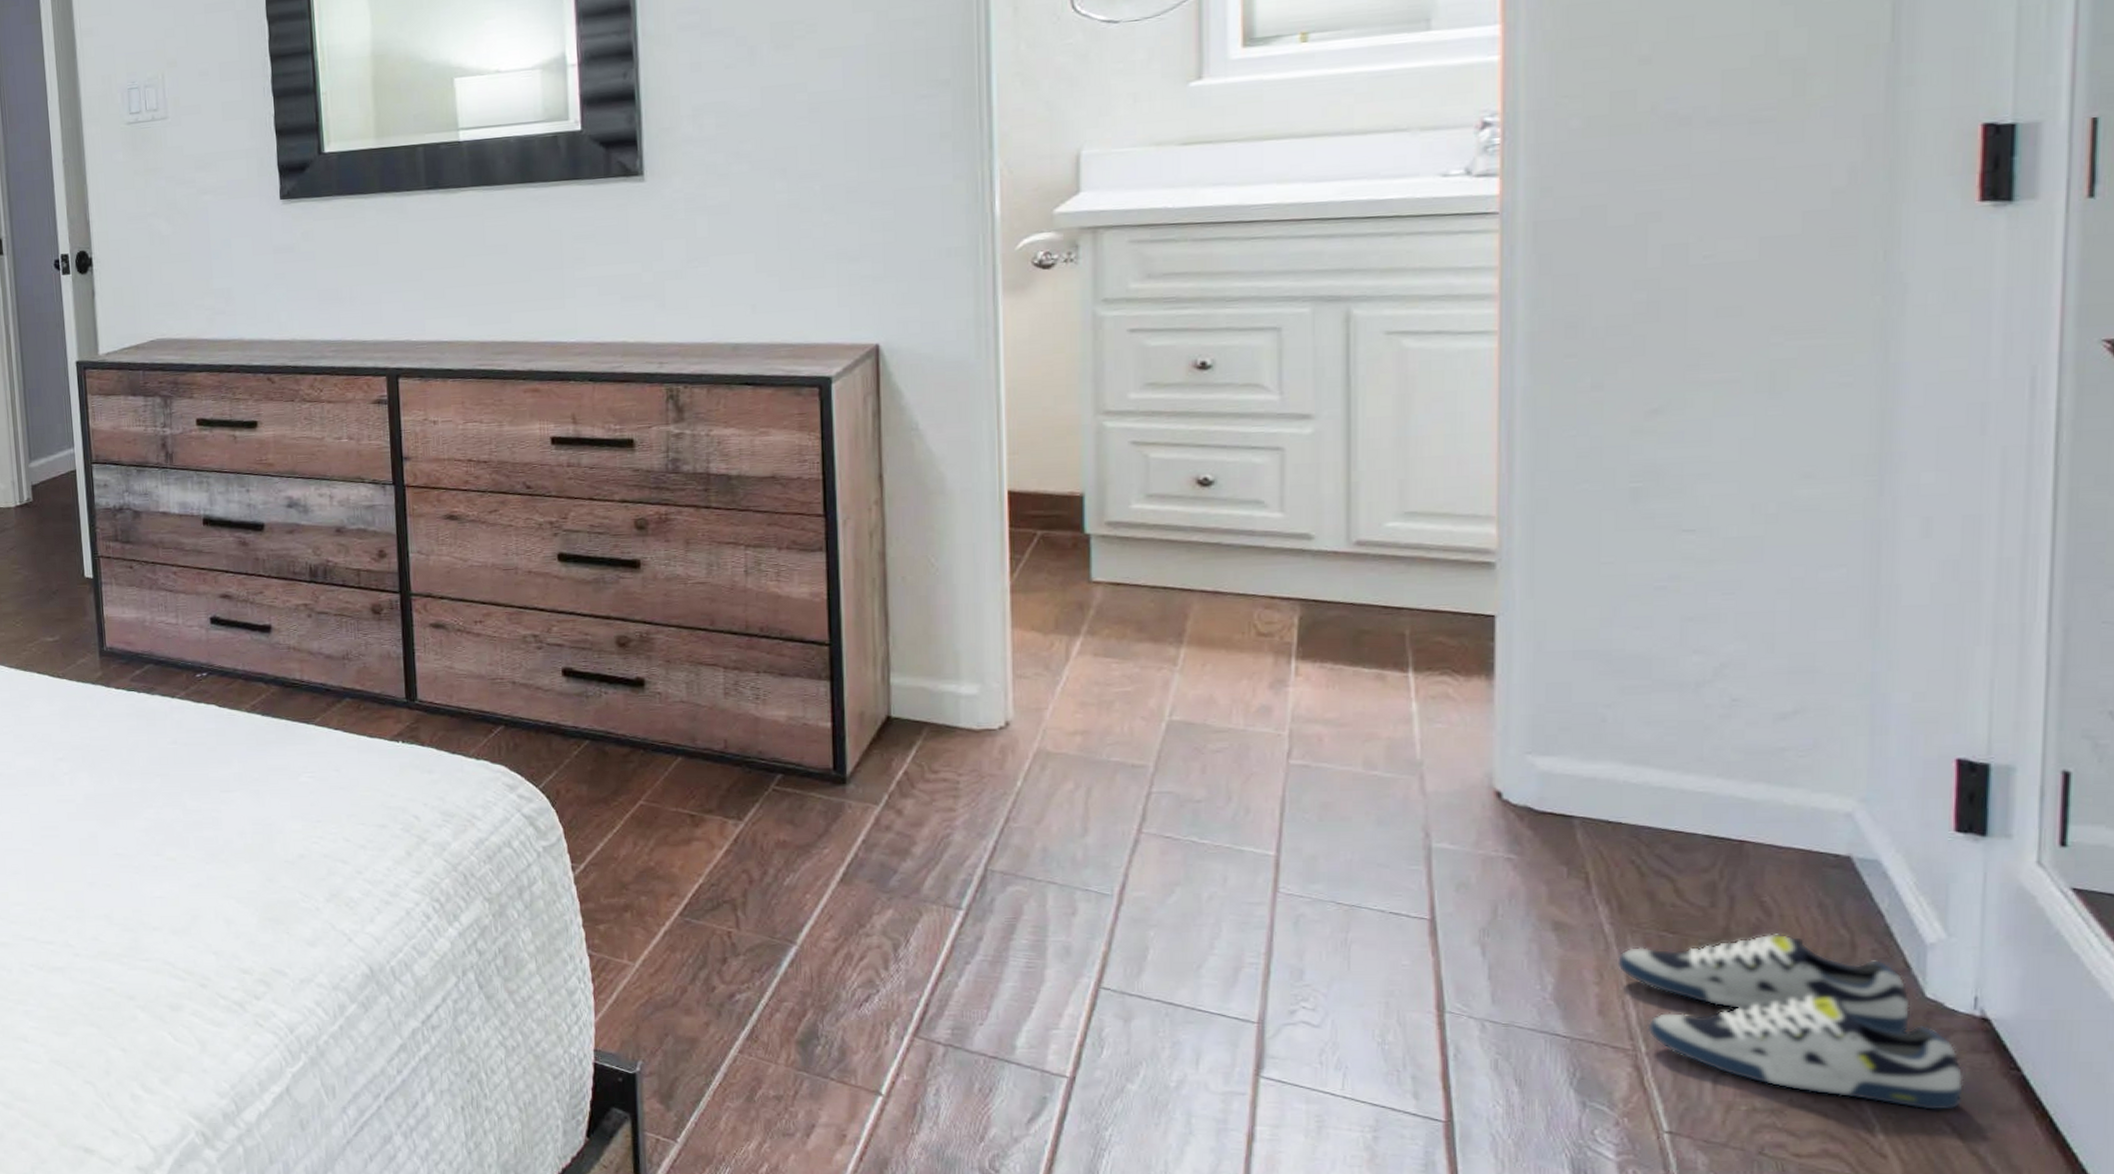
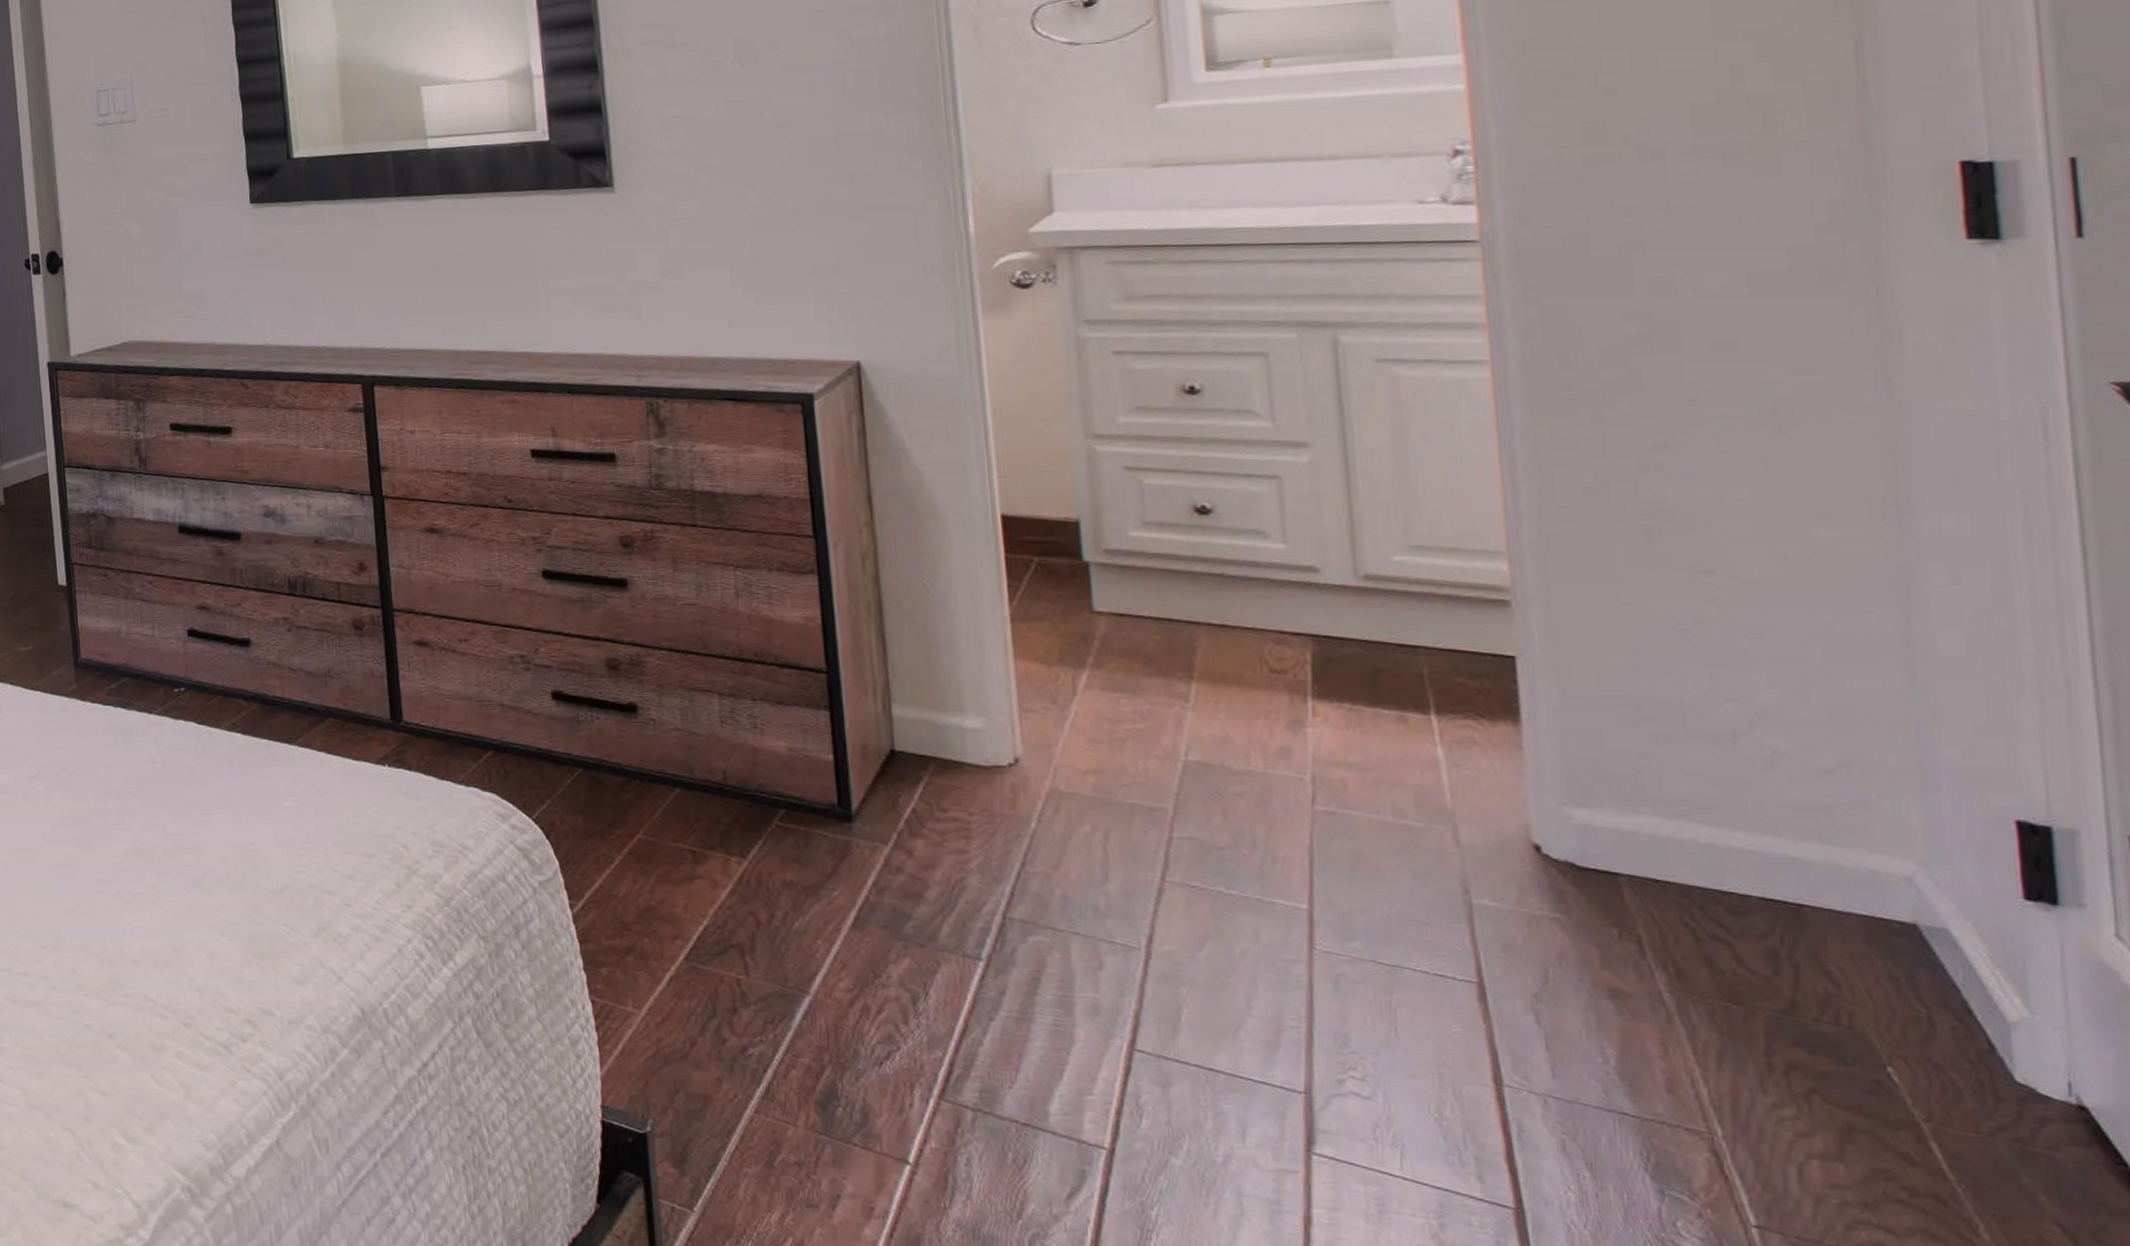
shoe: present [1616,932,1965,1111] -> none [1680,1006,2071,1210]

